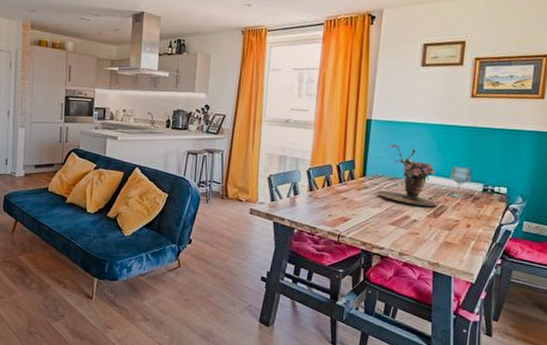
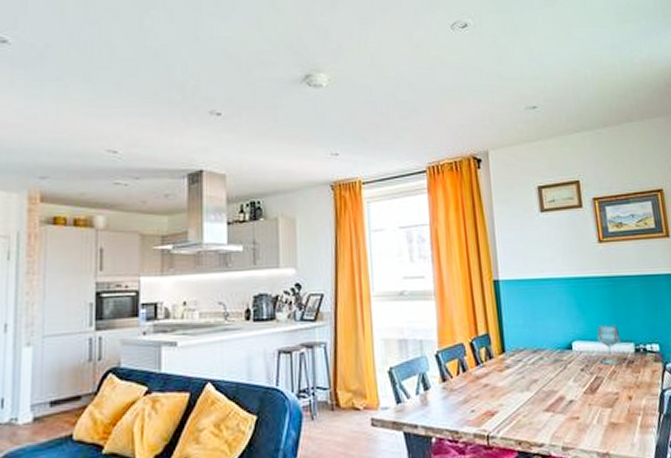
flower arrangement: present [376,144,437,206] -> none [521,307,592,381]

